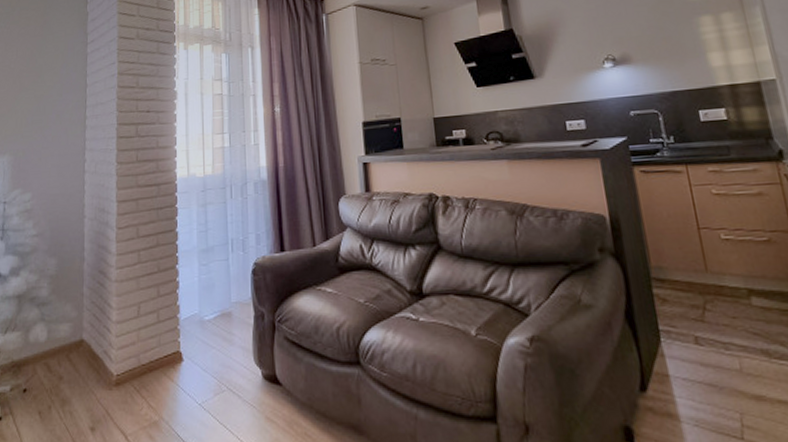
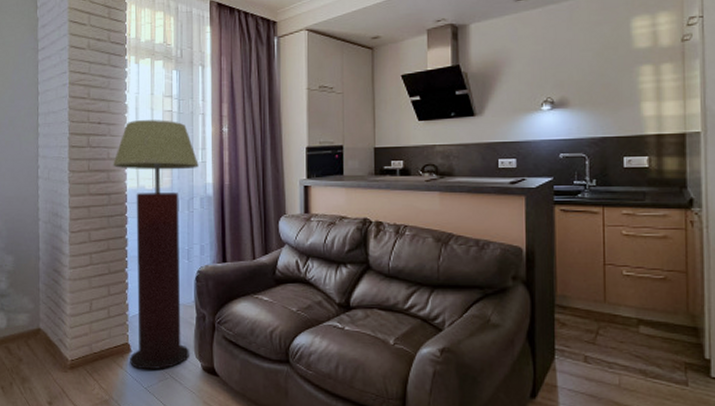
floor lamp: none [162,103,251,382] -> present [113,120,199,370]

